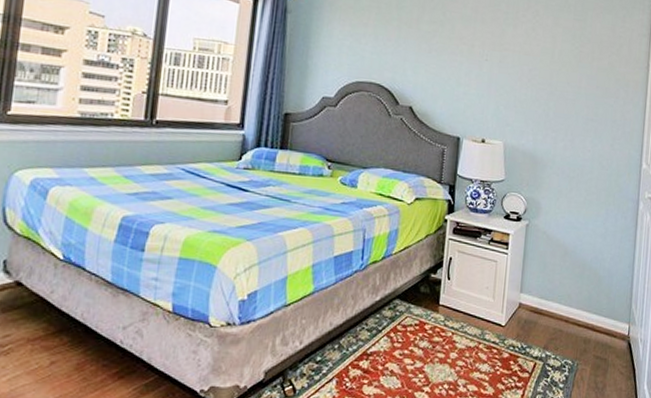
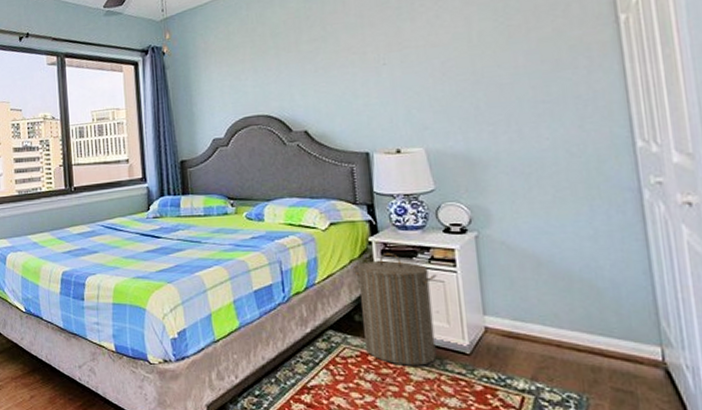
laundry hamper: none [424,231,493,335] -> present [352,252,437,366]

